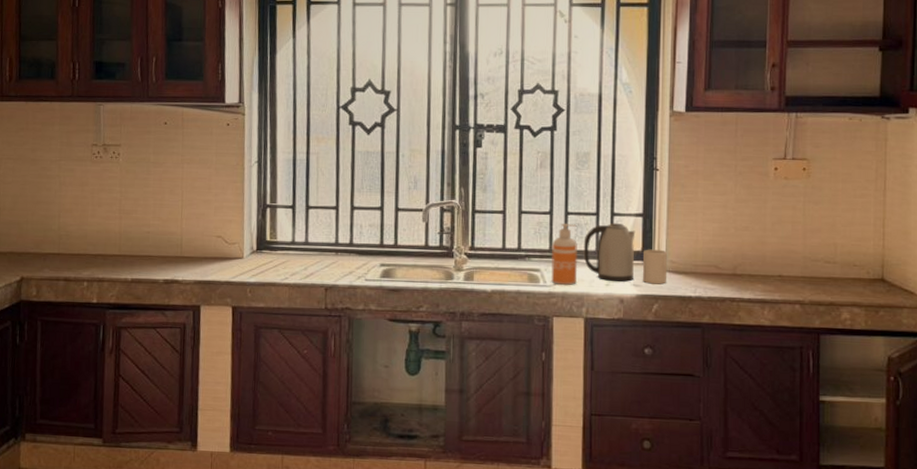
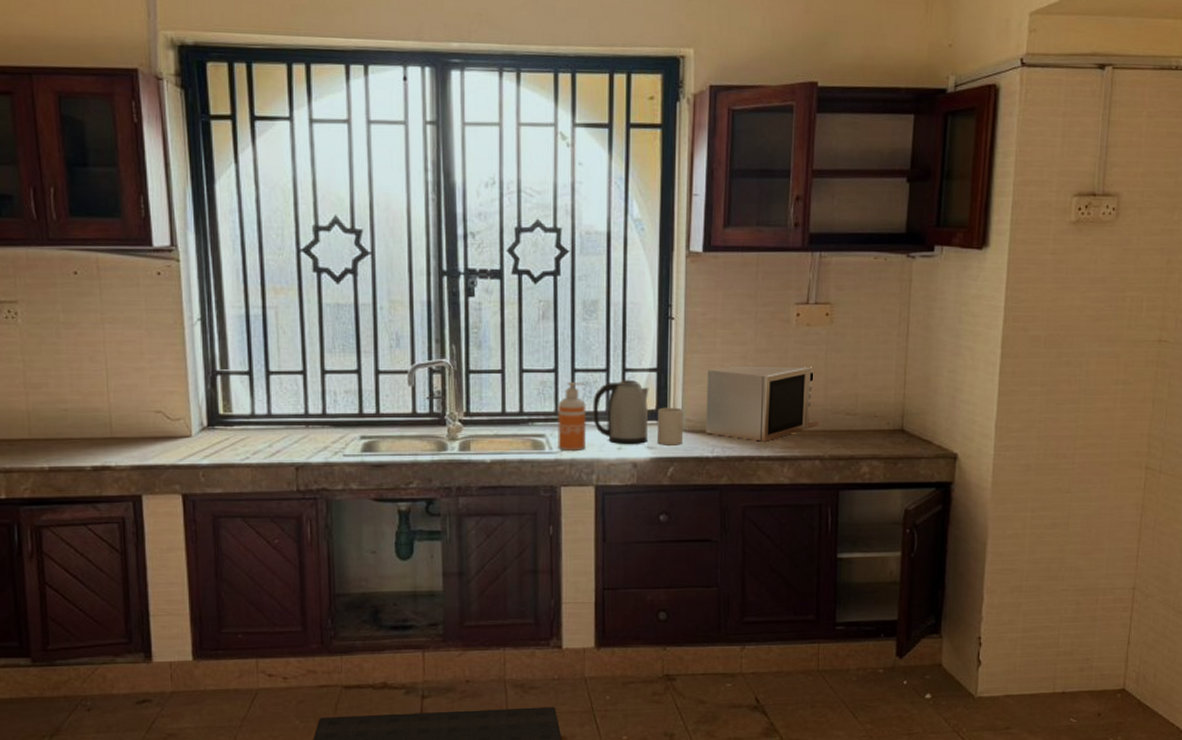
microwave: none [688,212,798,285] -> present [706,364,819,442]

